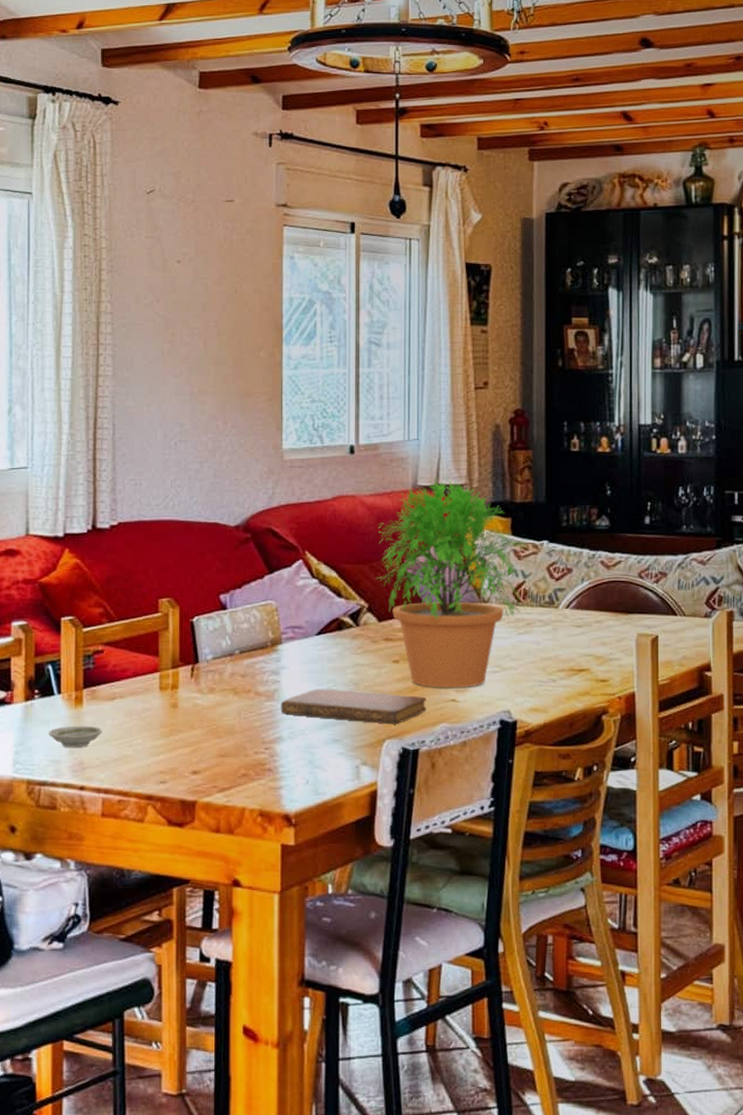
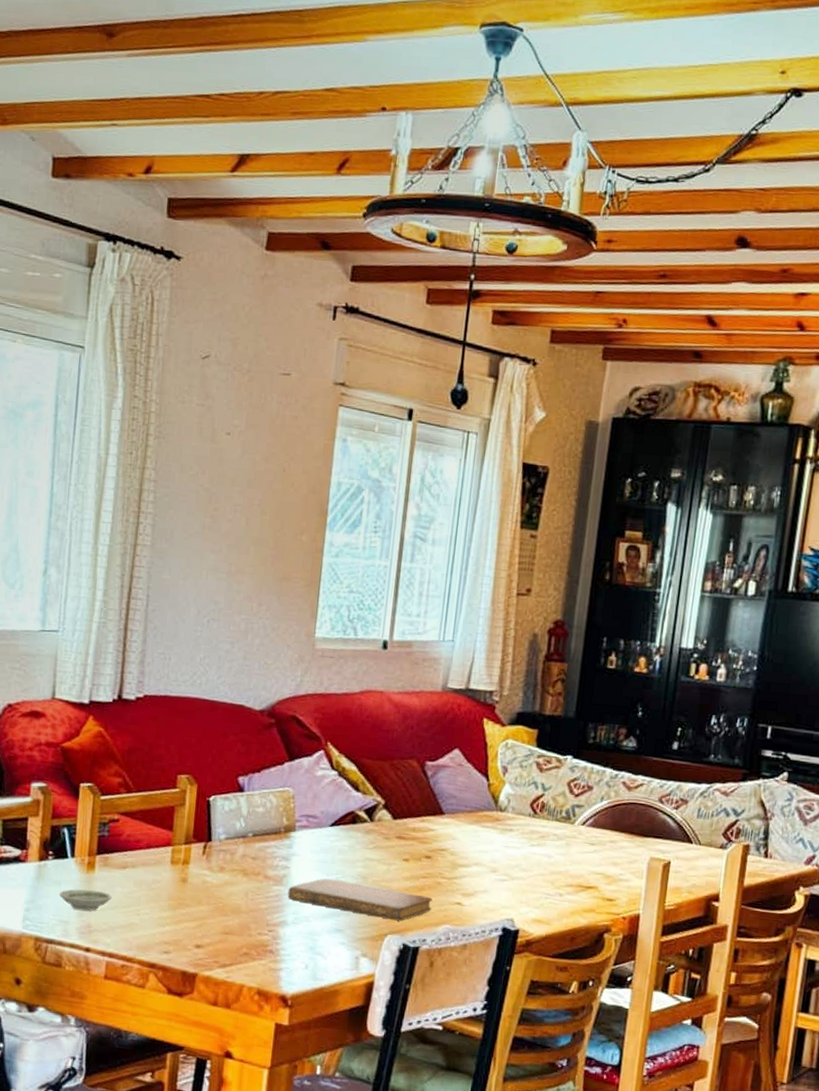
potted plant: present [376,478,526,688] -> none [395,682,550,893]

